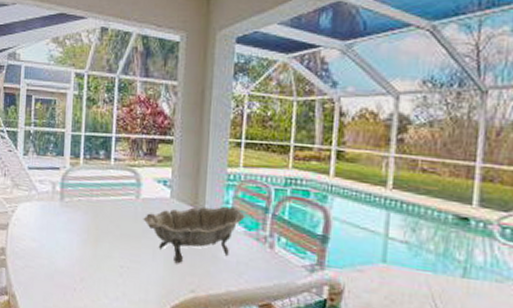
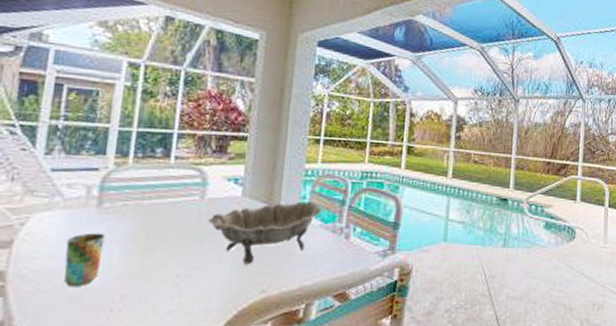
cup: none [41,222,67,266] -> present [63,233,105,286]

